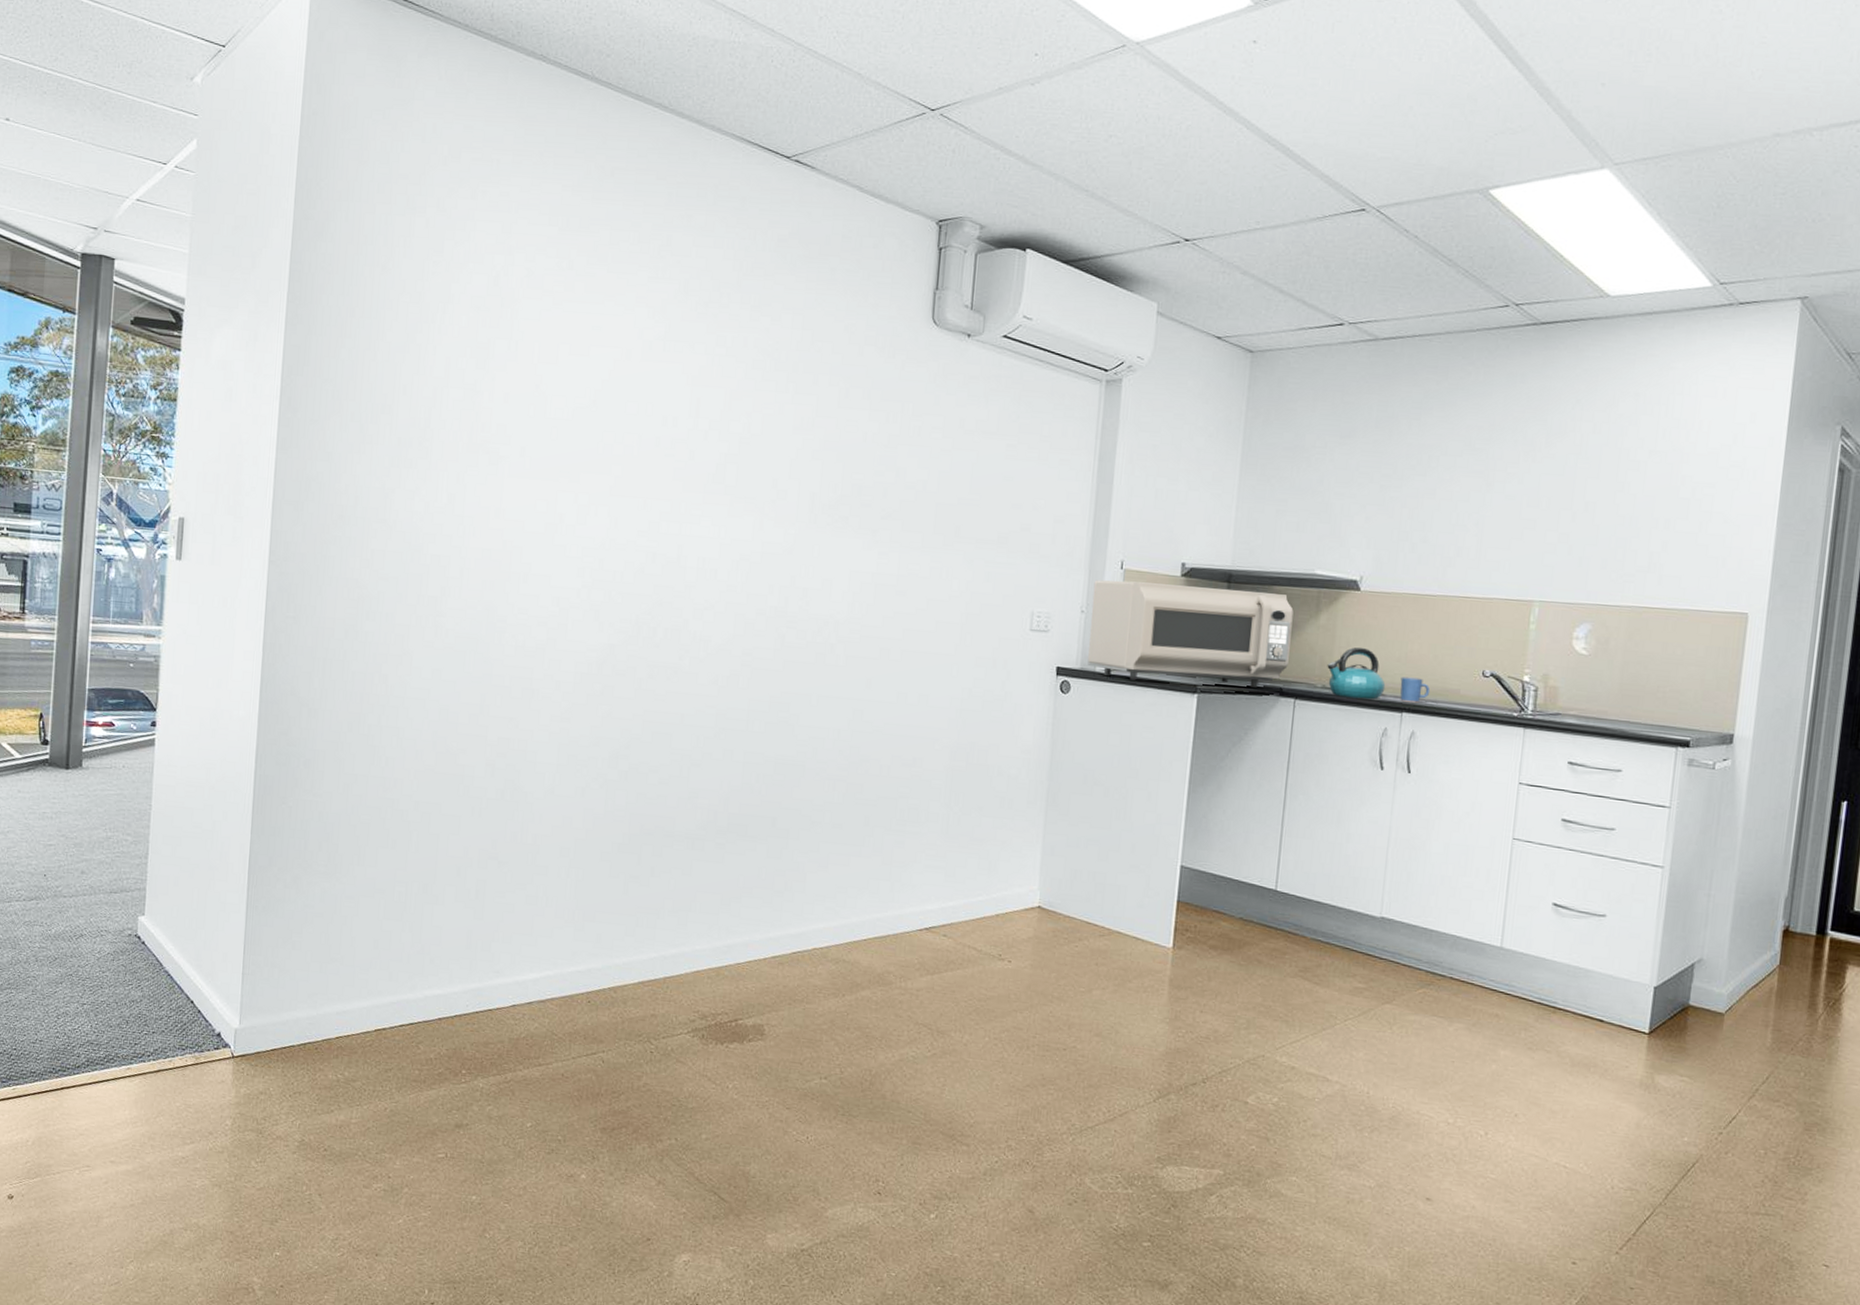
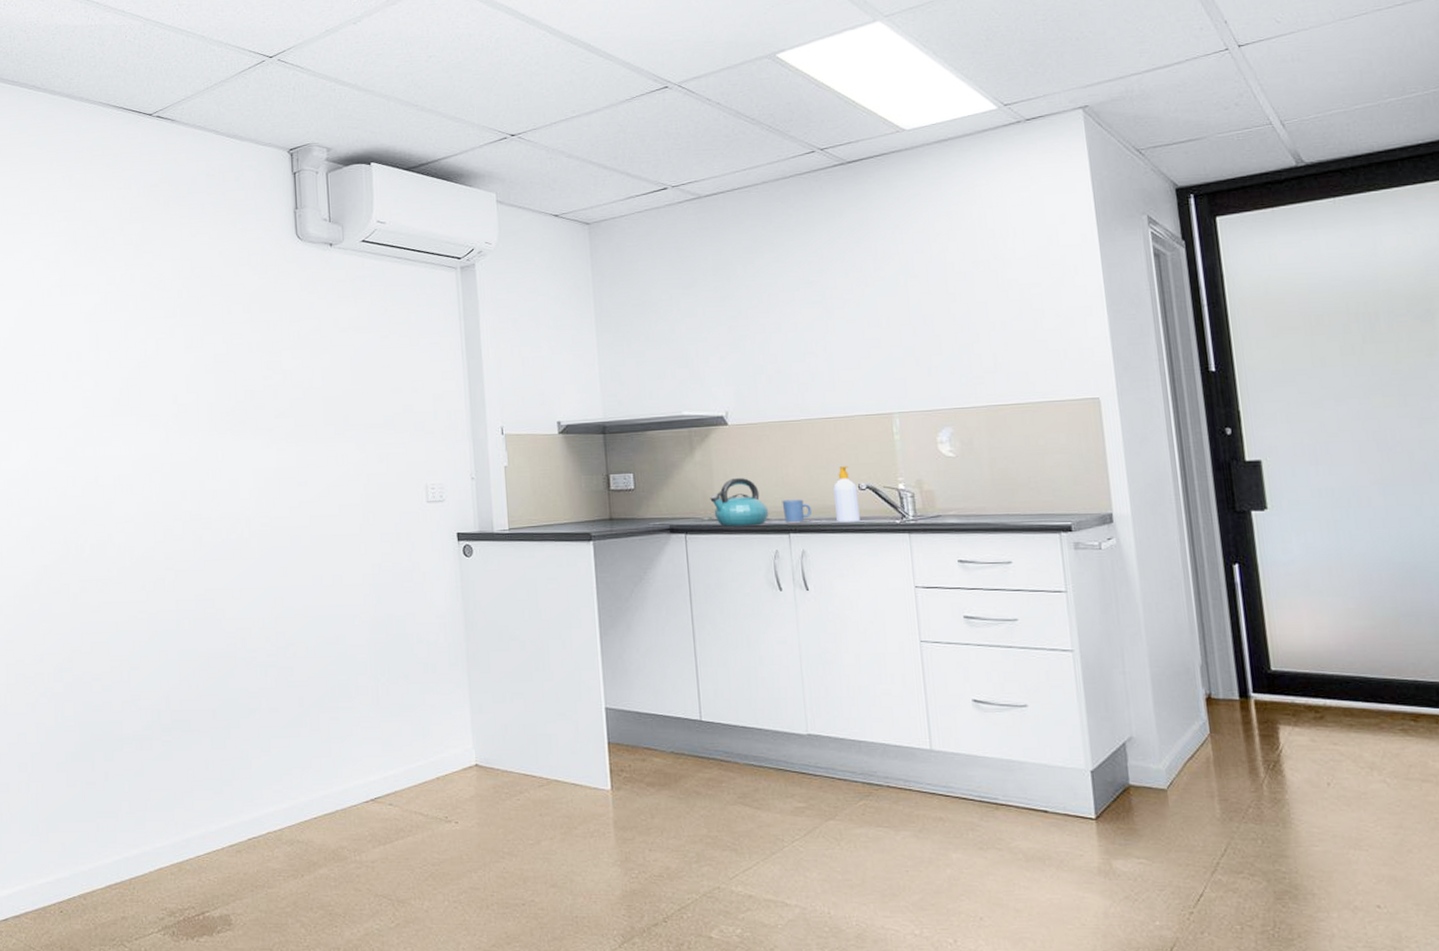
microwave: present [1087,580,1294,688] -> none [479,438,673,536]
soap bottle: none [1453,649,1481,710] -> present [832,466,860,523]

